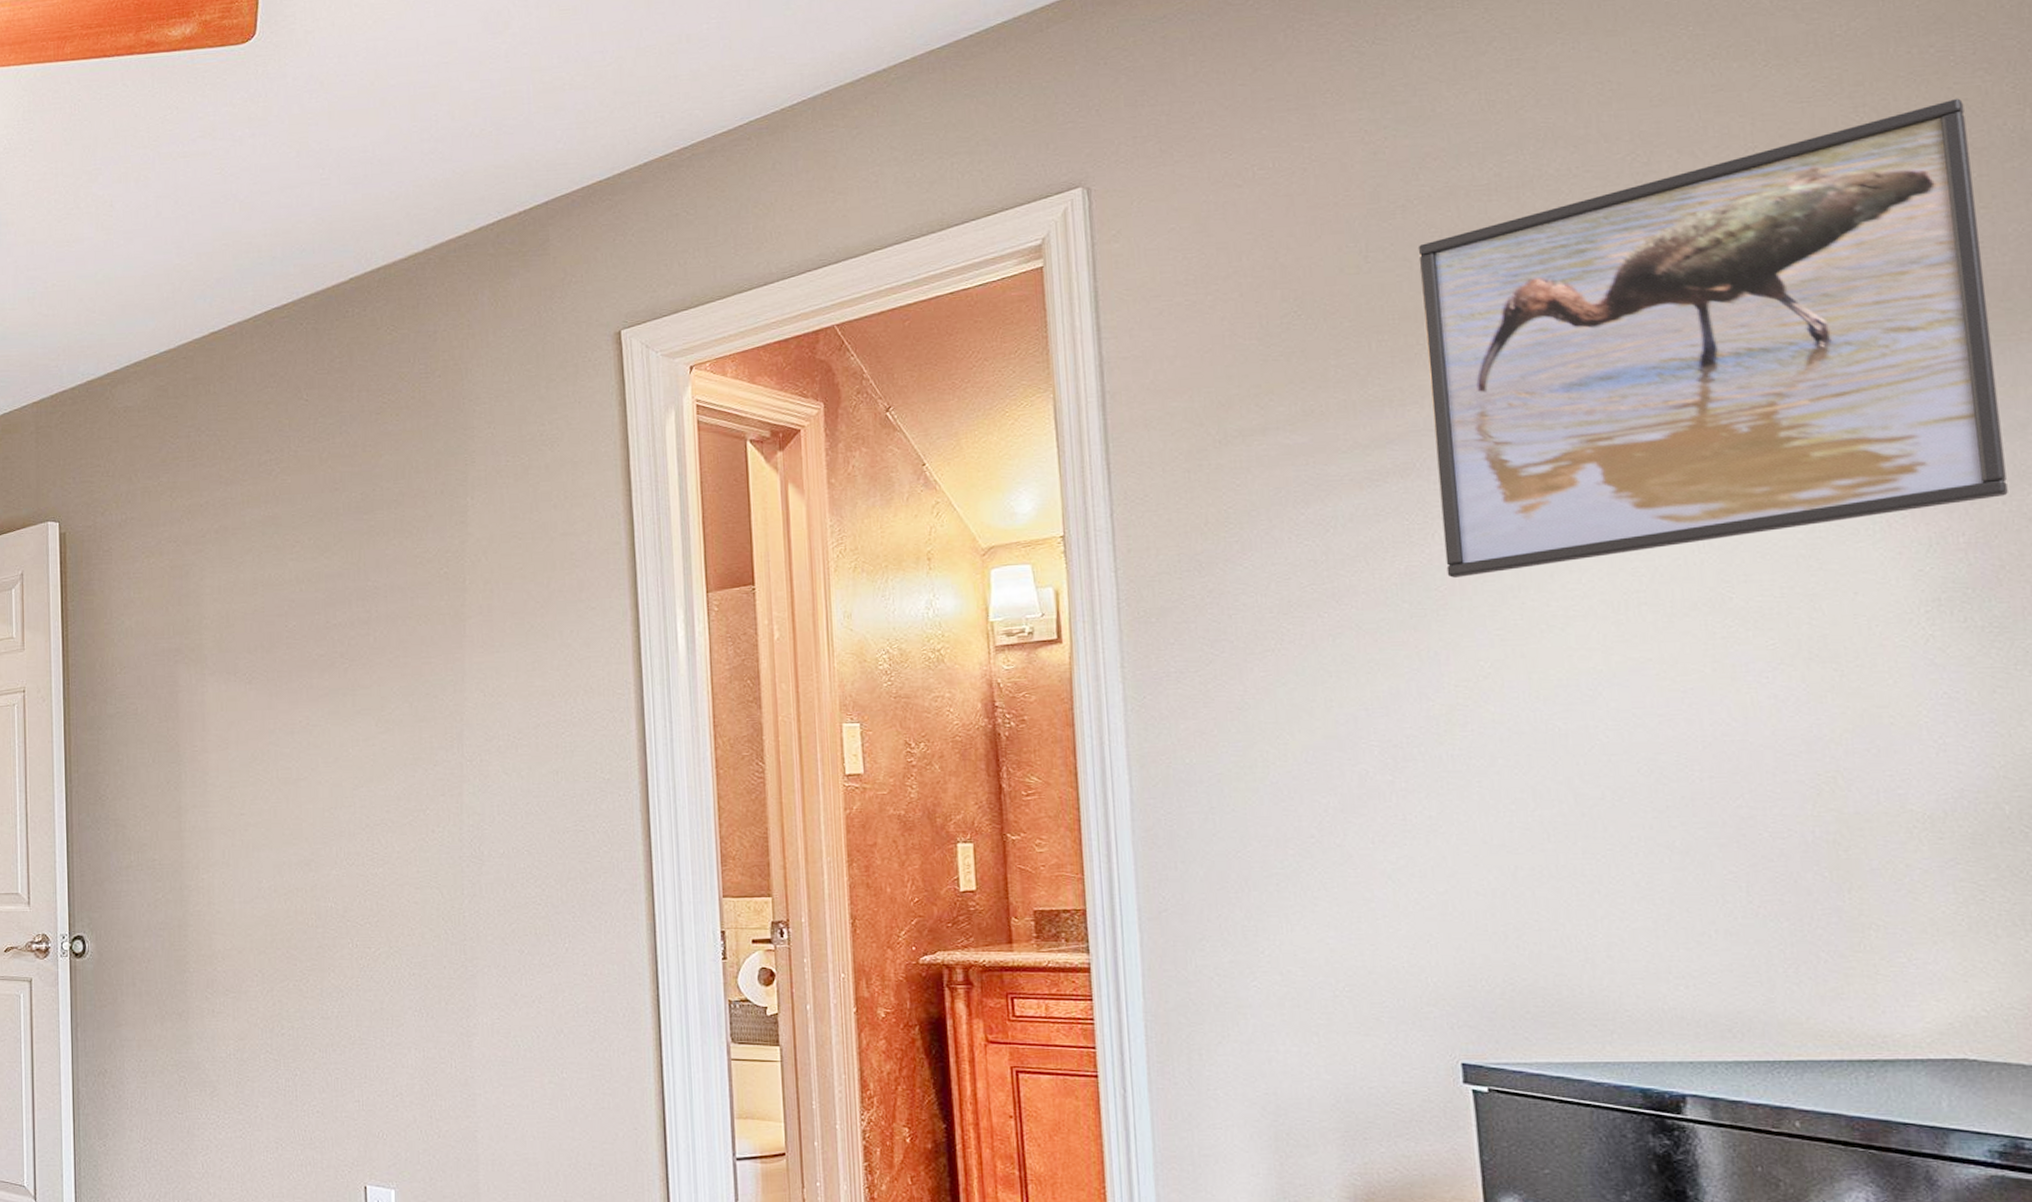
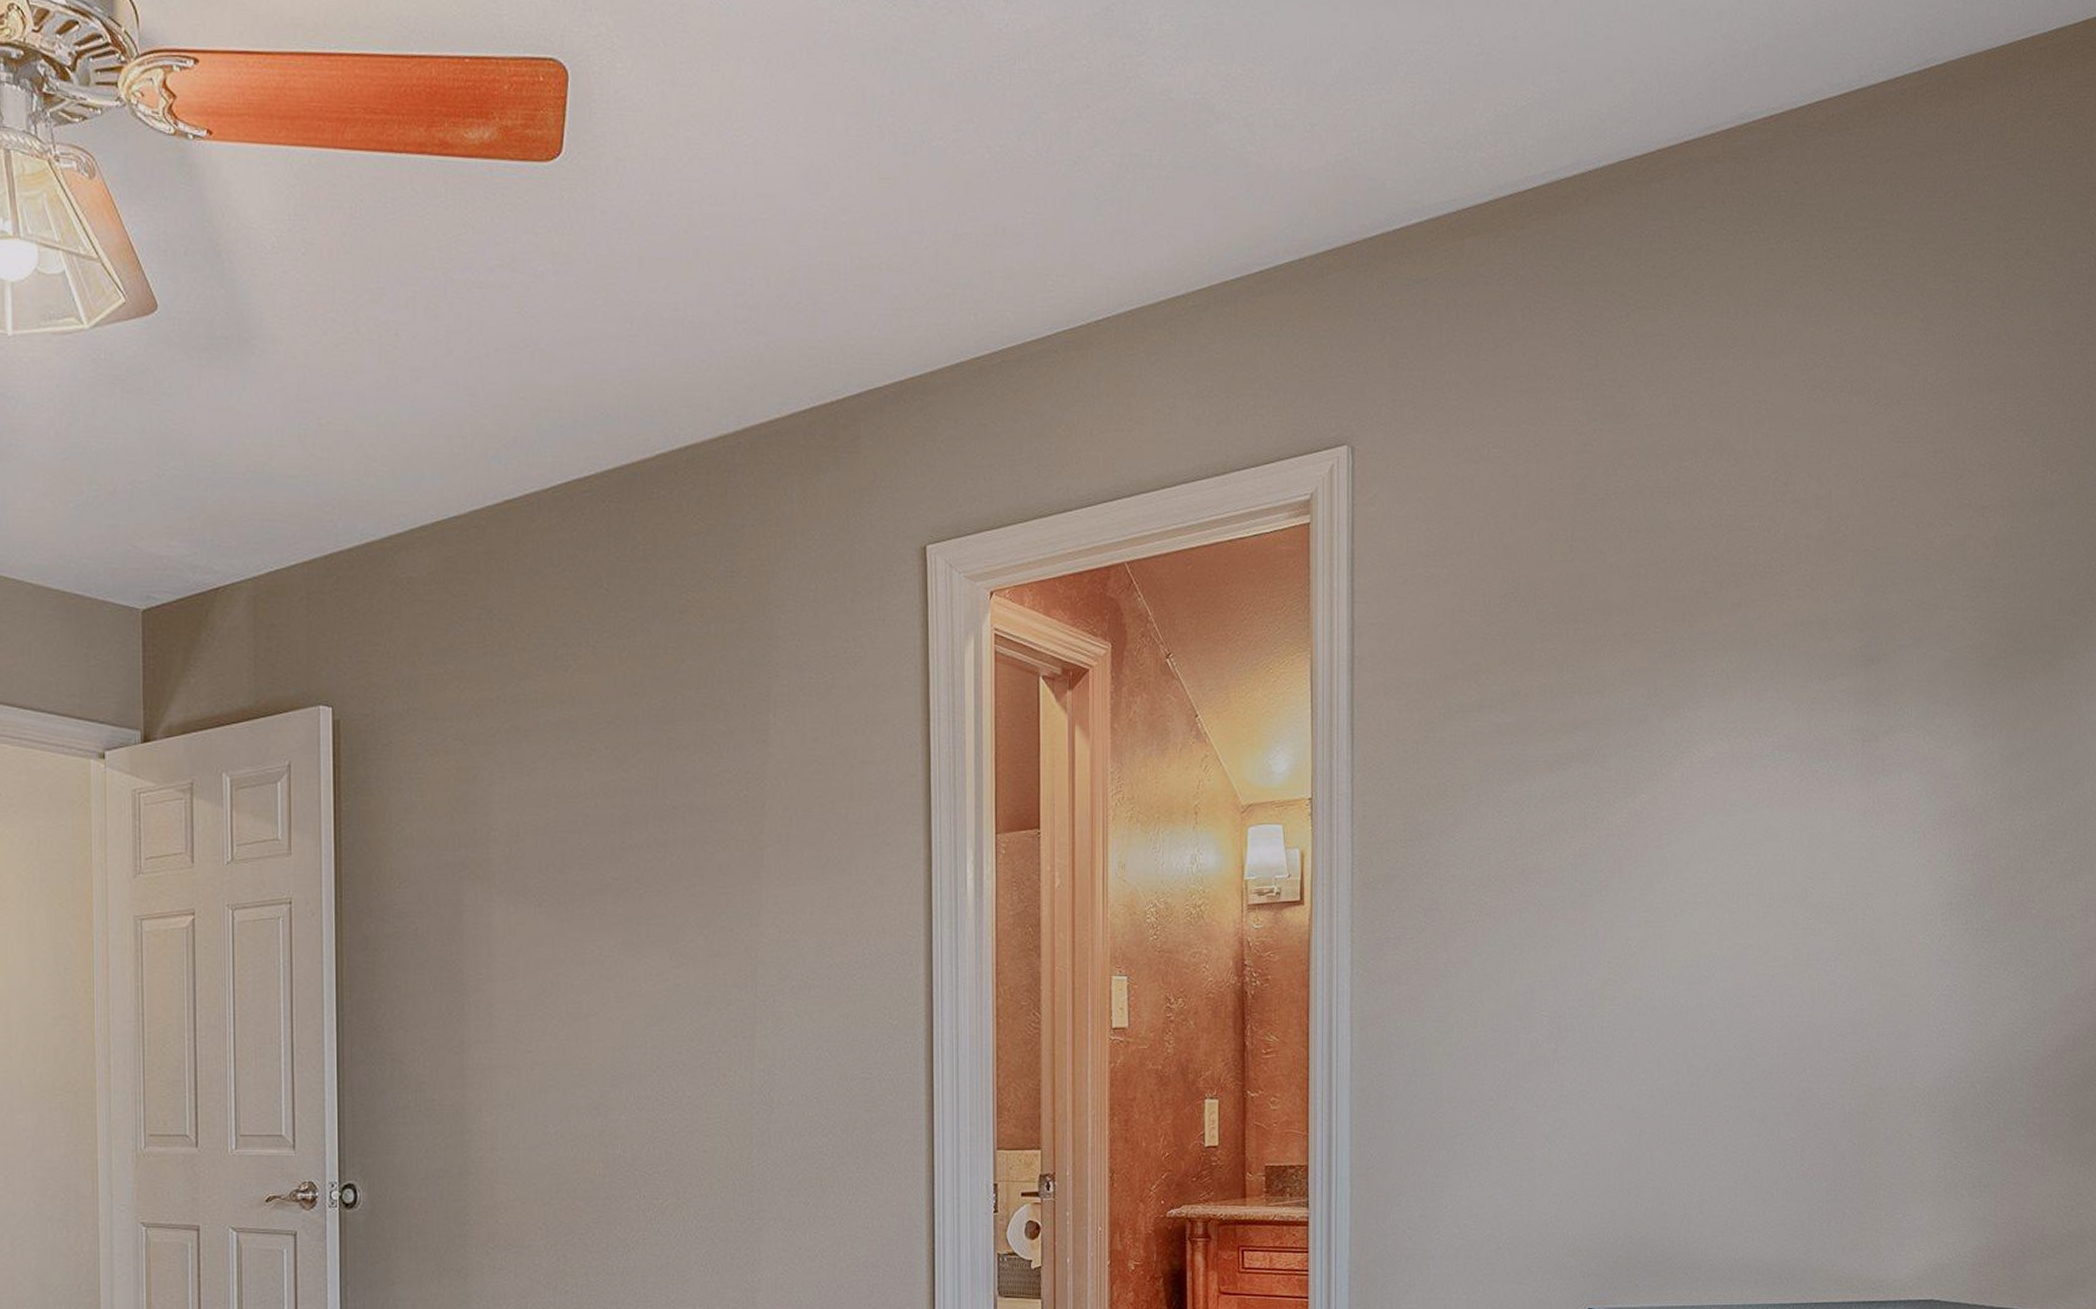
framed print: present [1418,98,2008,578] -> none [1610,454,2007,861]

